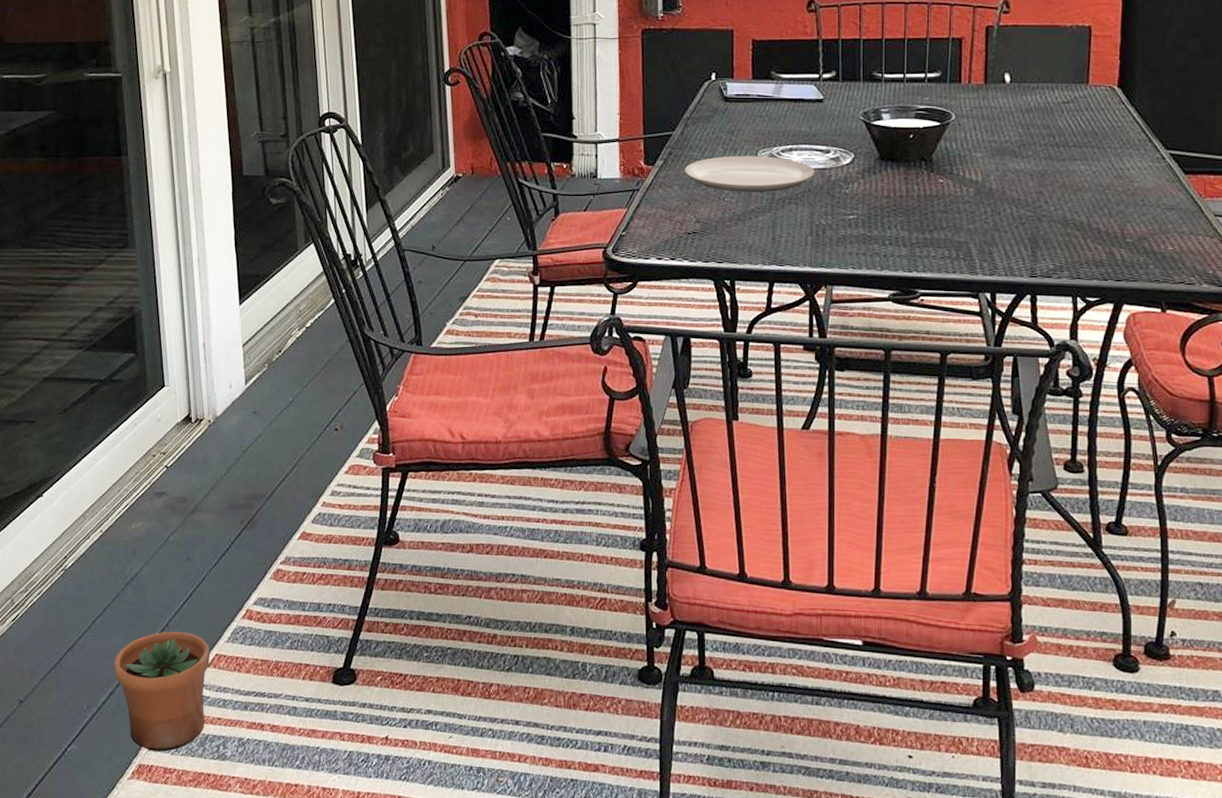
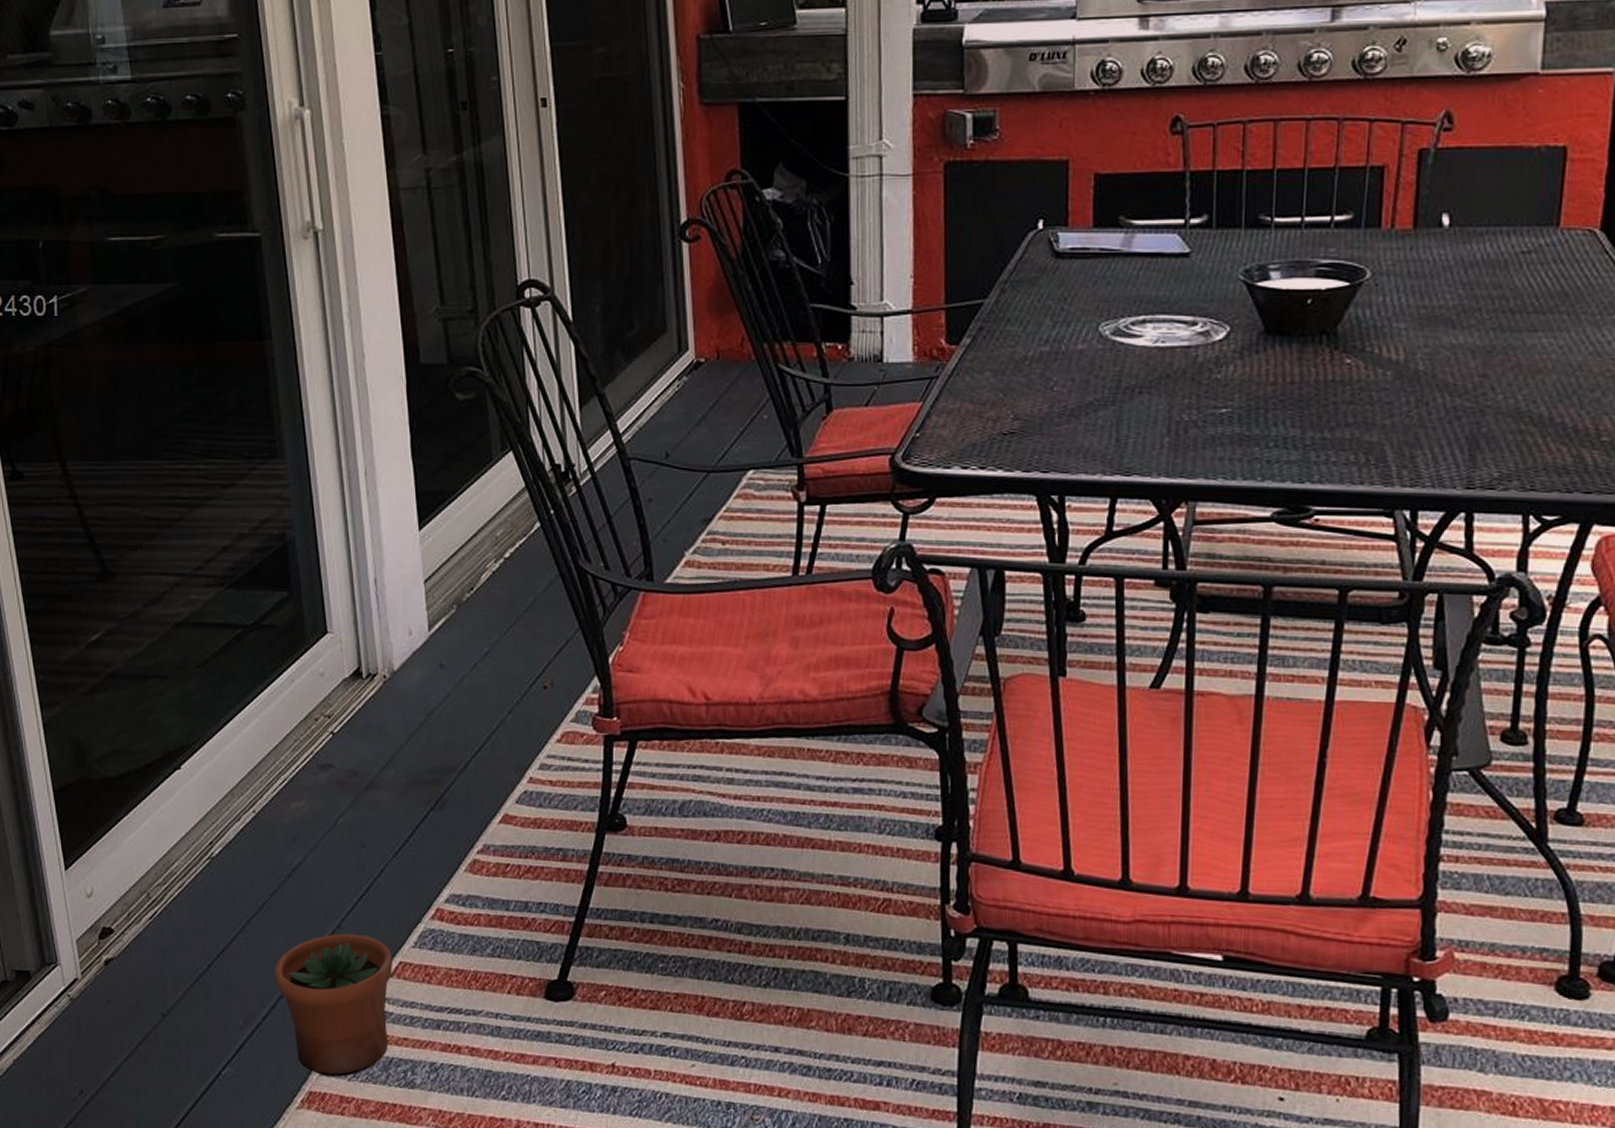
plate: present [685,155,815,193] -> none [1000,330,1176,380]

